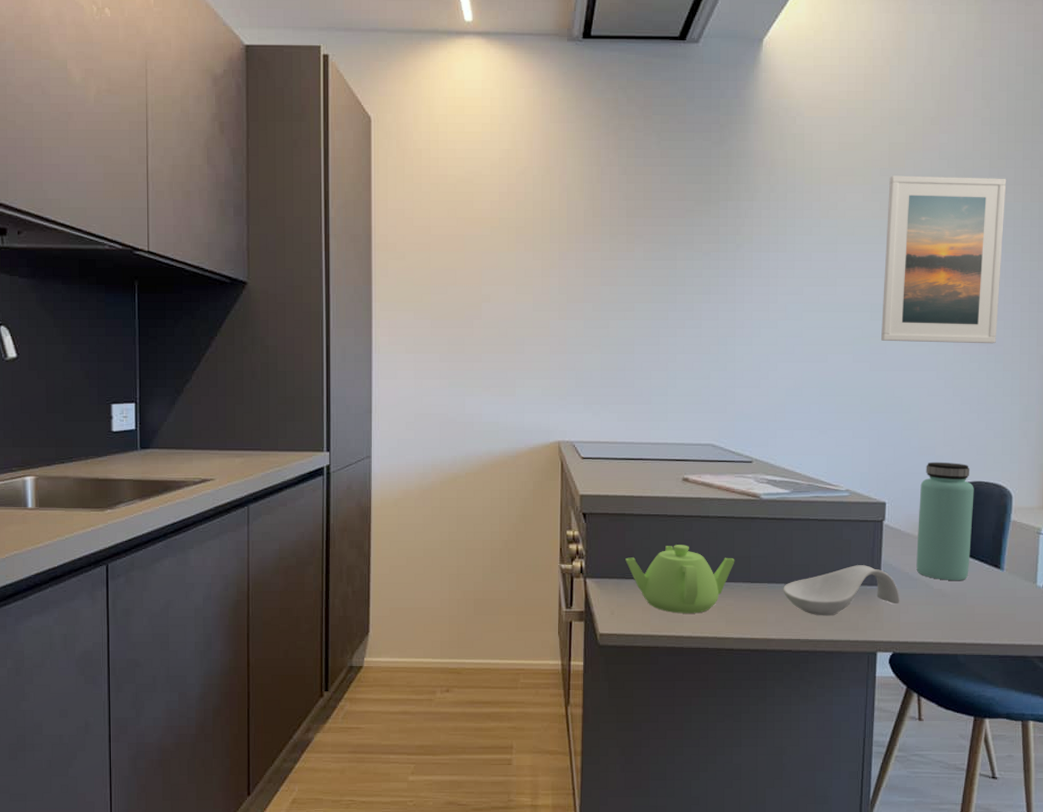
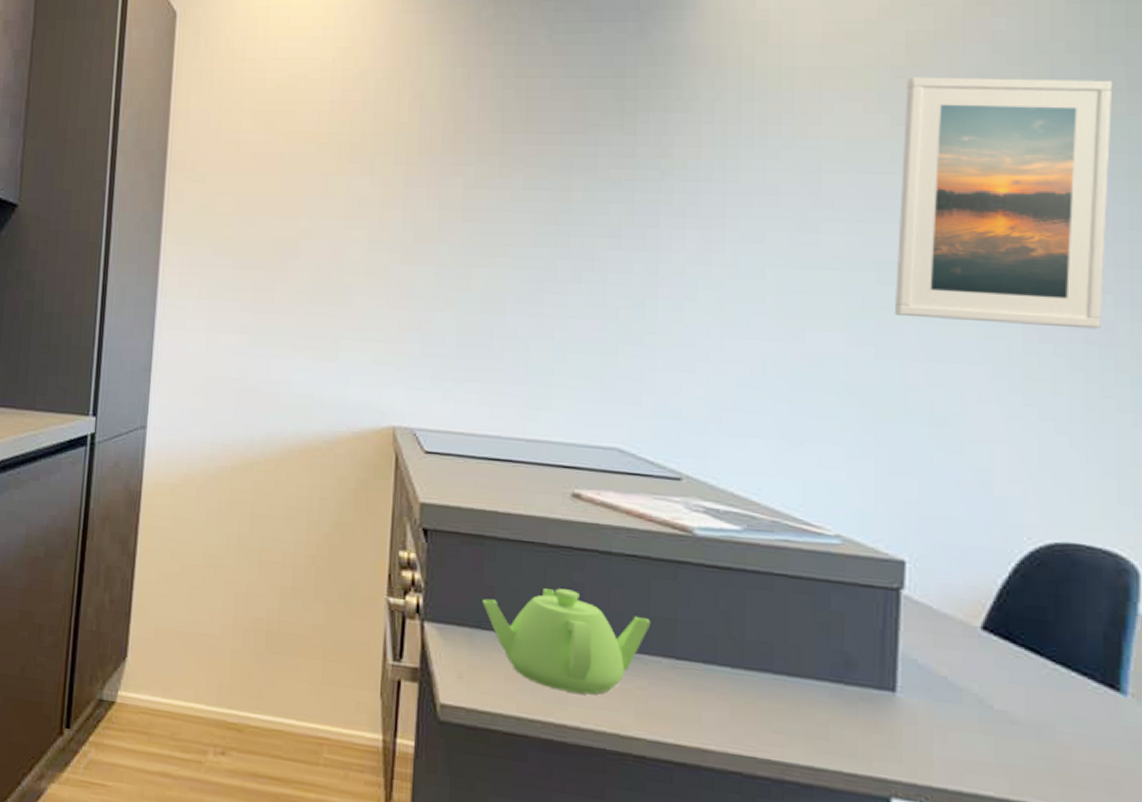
spoon rest: present [783,565,899,616] -> none [729,653,931,729]
bottle: present [916,462,974,580] -> none [961,505,1067,702]

